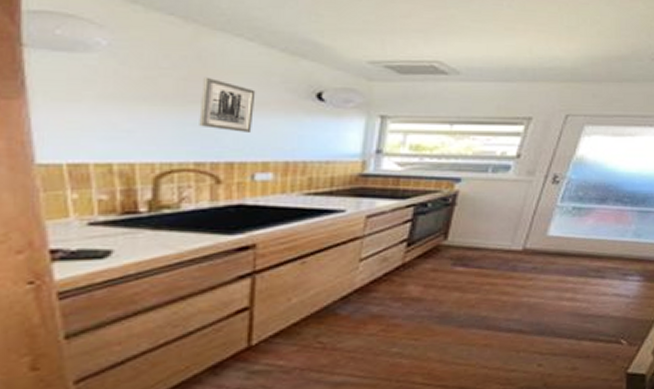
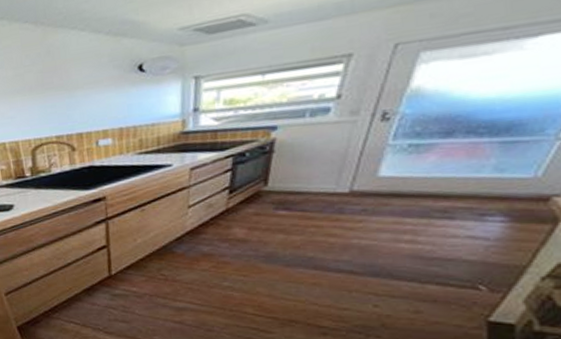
wall art: present [199,76,256,132] -> none [53,67,92,108]

